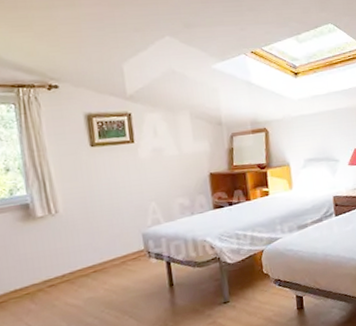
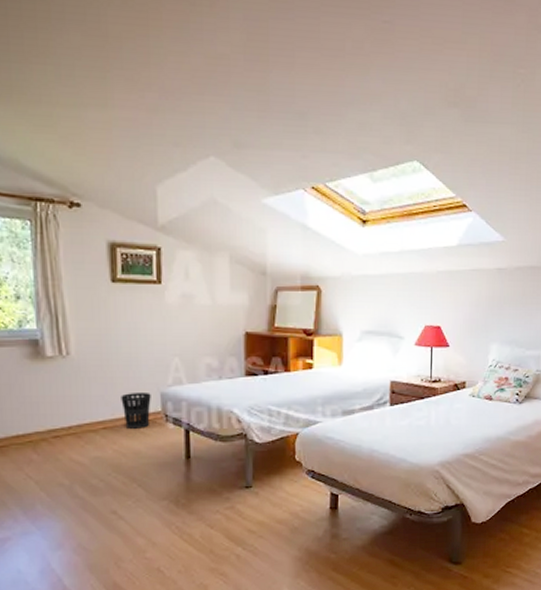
wastebasket: none [107,235,135,269] -> present [121,391,151,429]

